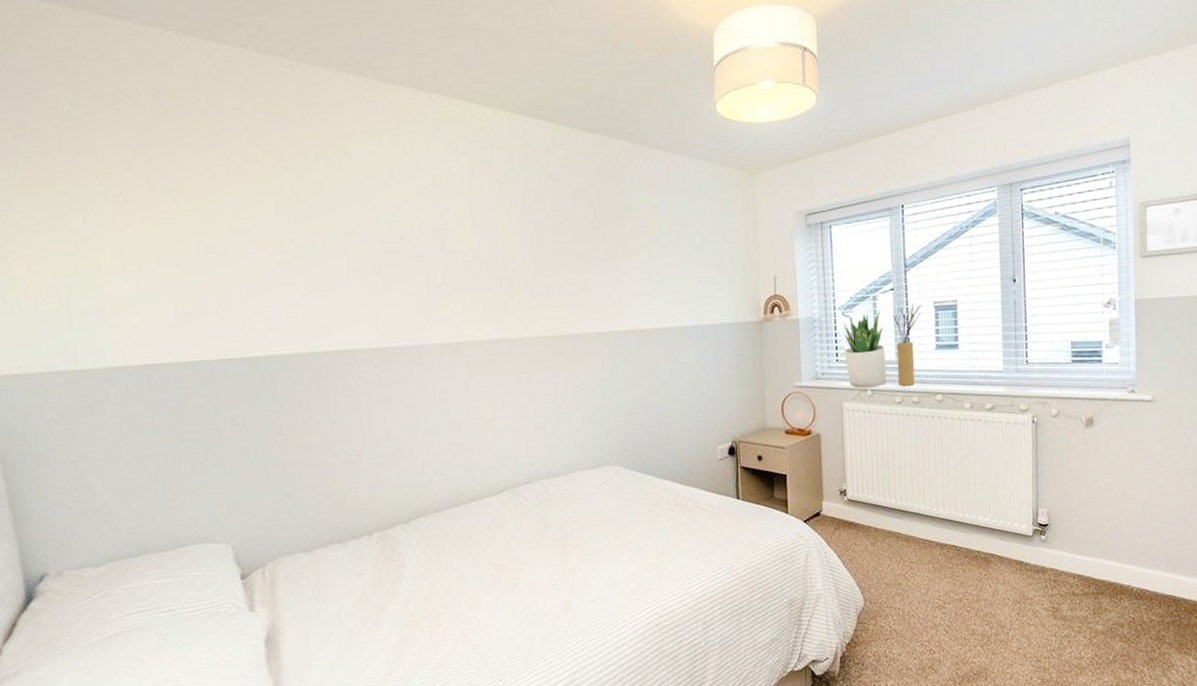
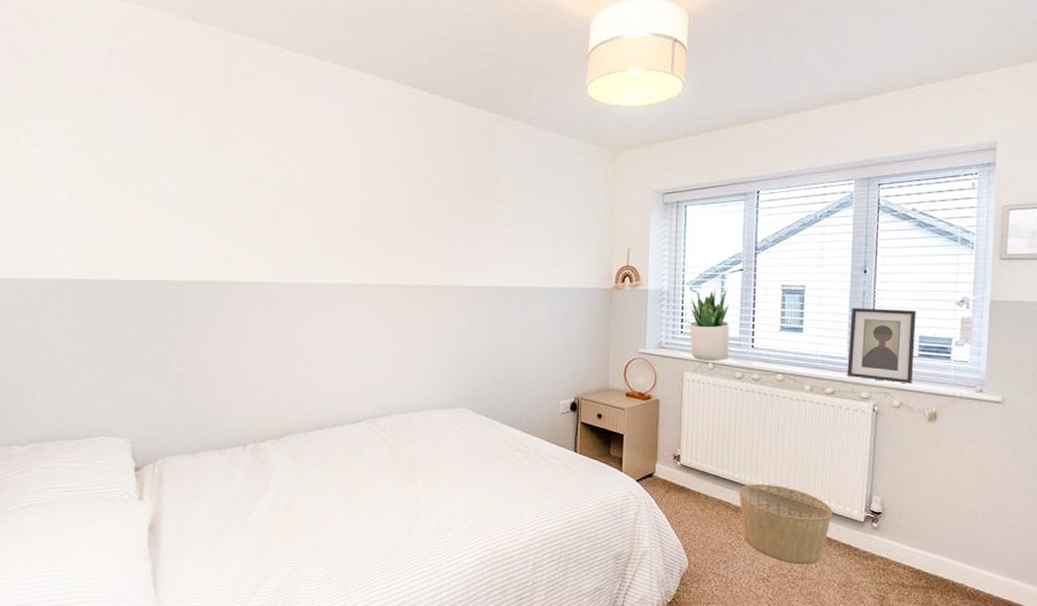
vase: present [893,303,921,387] -> none [739,285,768,364]
basket: none [908,509,1002,587] -> present [739,483,832,564]
picture frame: none [1003,316,1068,392] -> present [847,307,916,384]

